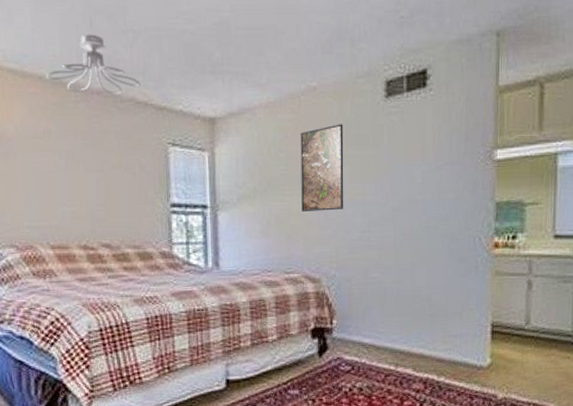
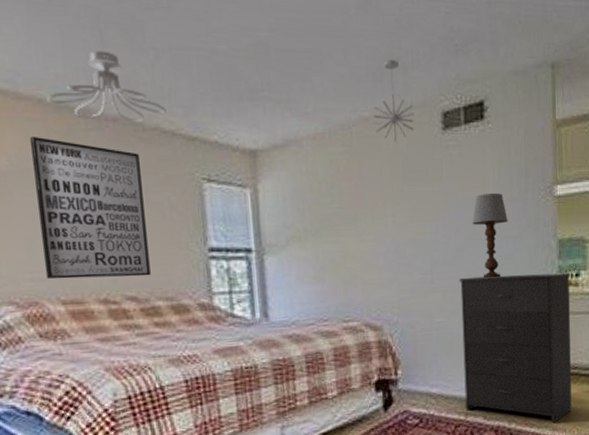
wall art: none [31,107,122,228] -> present [29,136,151,280]
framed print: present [300,124,344,213] -> none [353,158,404,255]
pendant light: none [321,33,359,109] -> present [373,59,414,142]
dresser: none [395,235,507,380] -> present [459,272,572,424]
table lamp: none [410,157,446,238] -> present [472,193,508,279]

